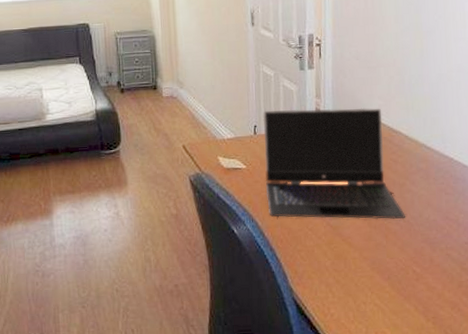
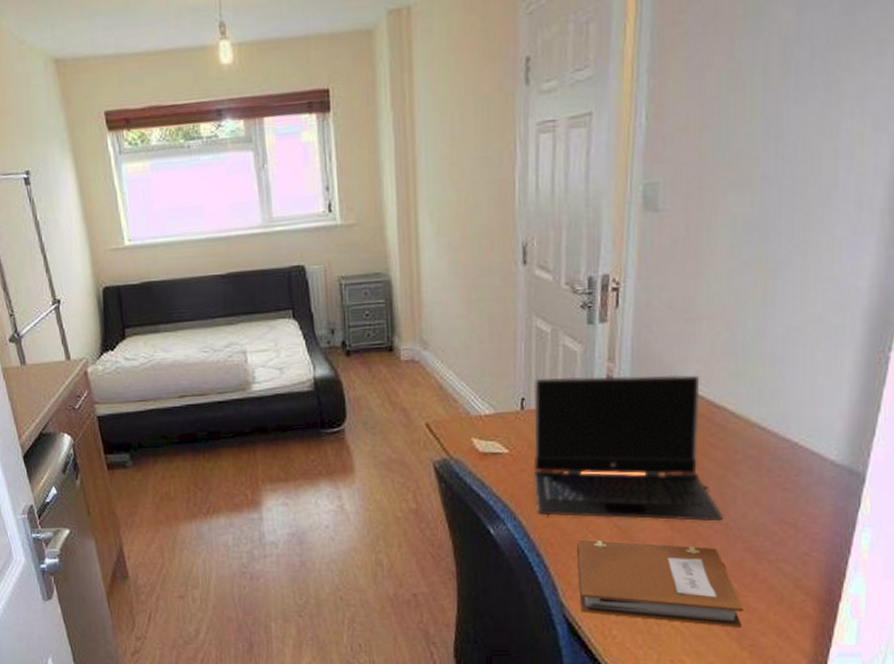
notebook: none [300,236,426,303] -> present [577,539,743,627]

